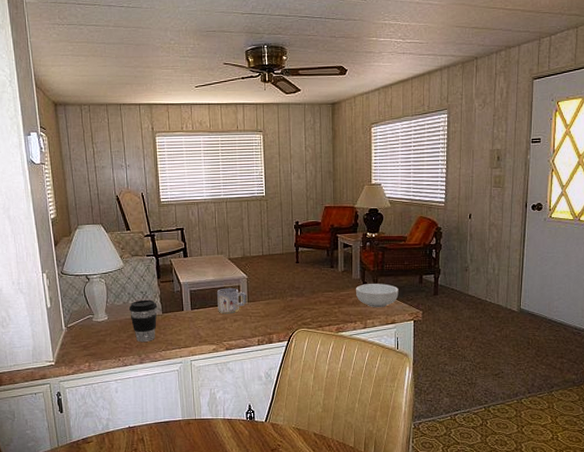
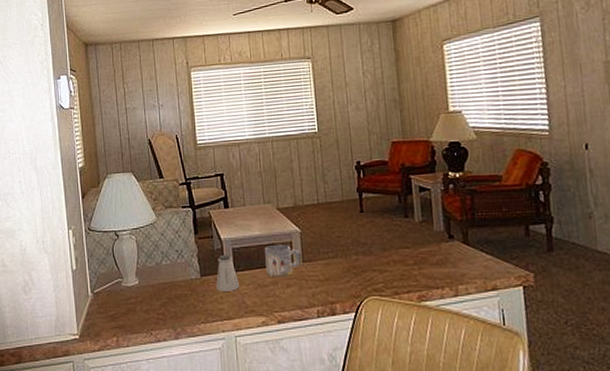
coffee cup: present [128,299,157,342] -> none [162,259,195,312]
saltshaker: none [175,295,195,325] -> present [215,254,239,291]
cereal bowl: present [356,283,399,308] -> none [440,237,499,269]

